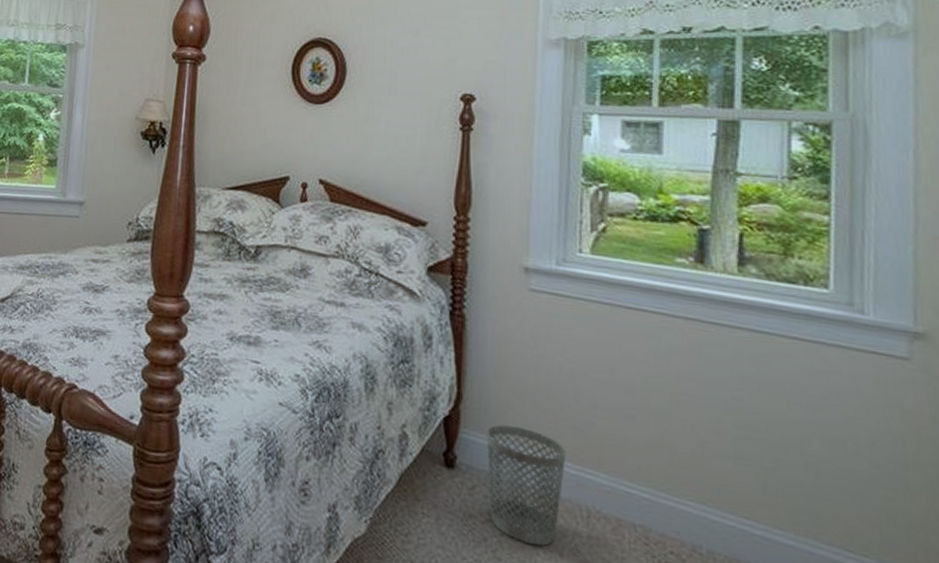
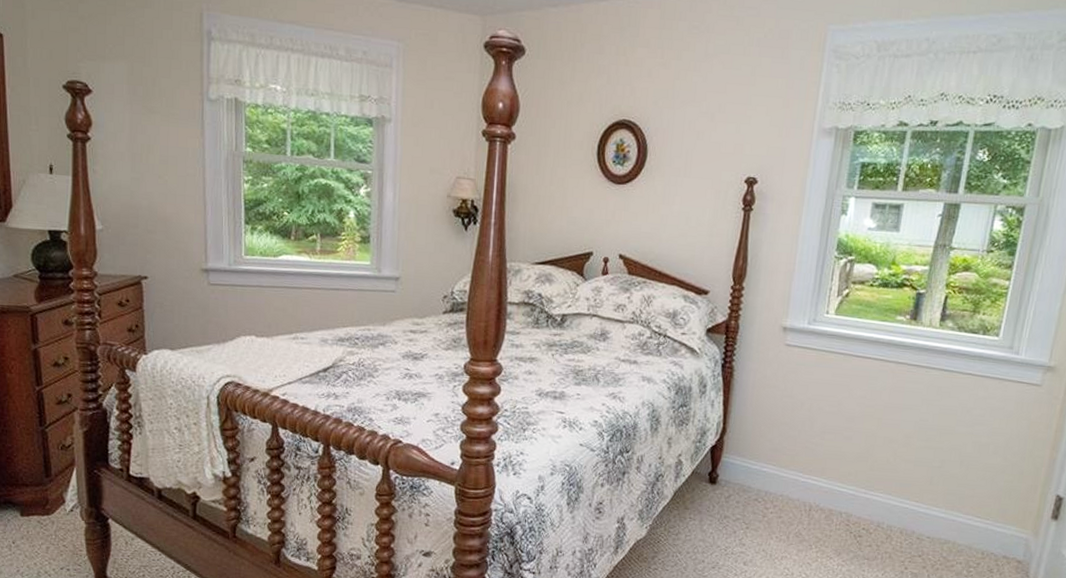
wastebasket: present [486,424,567,546] -> none [740,449,800,533]

